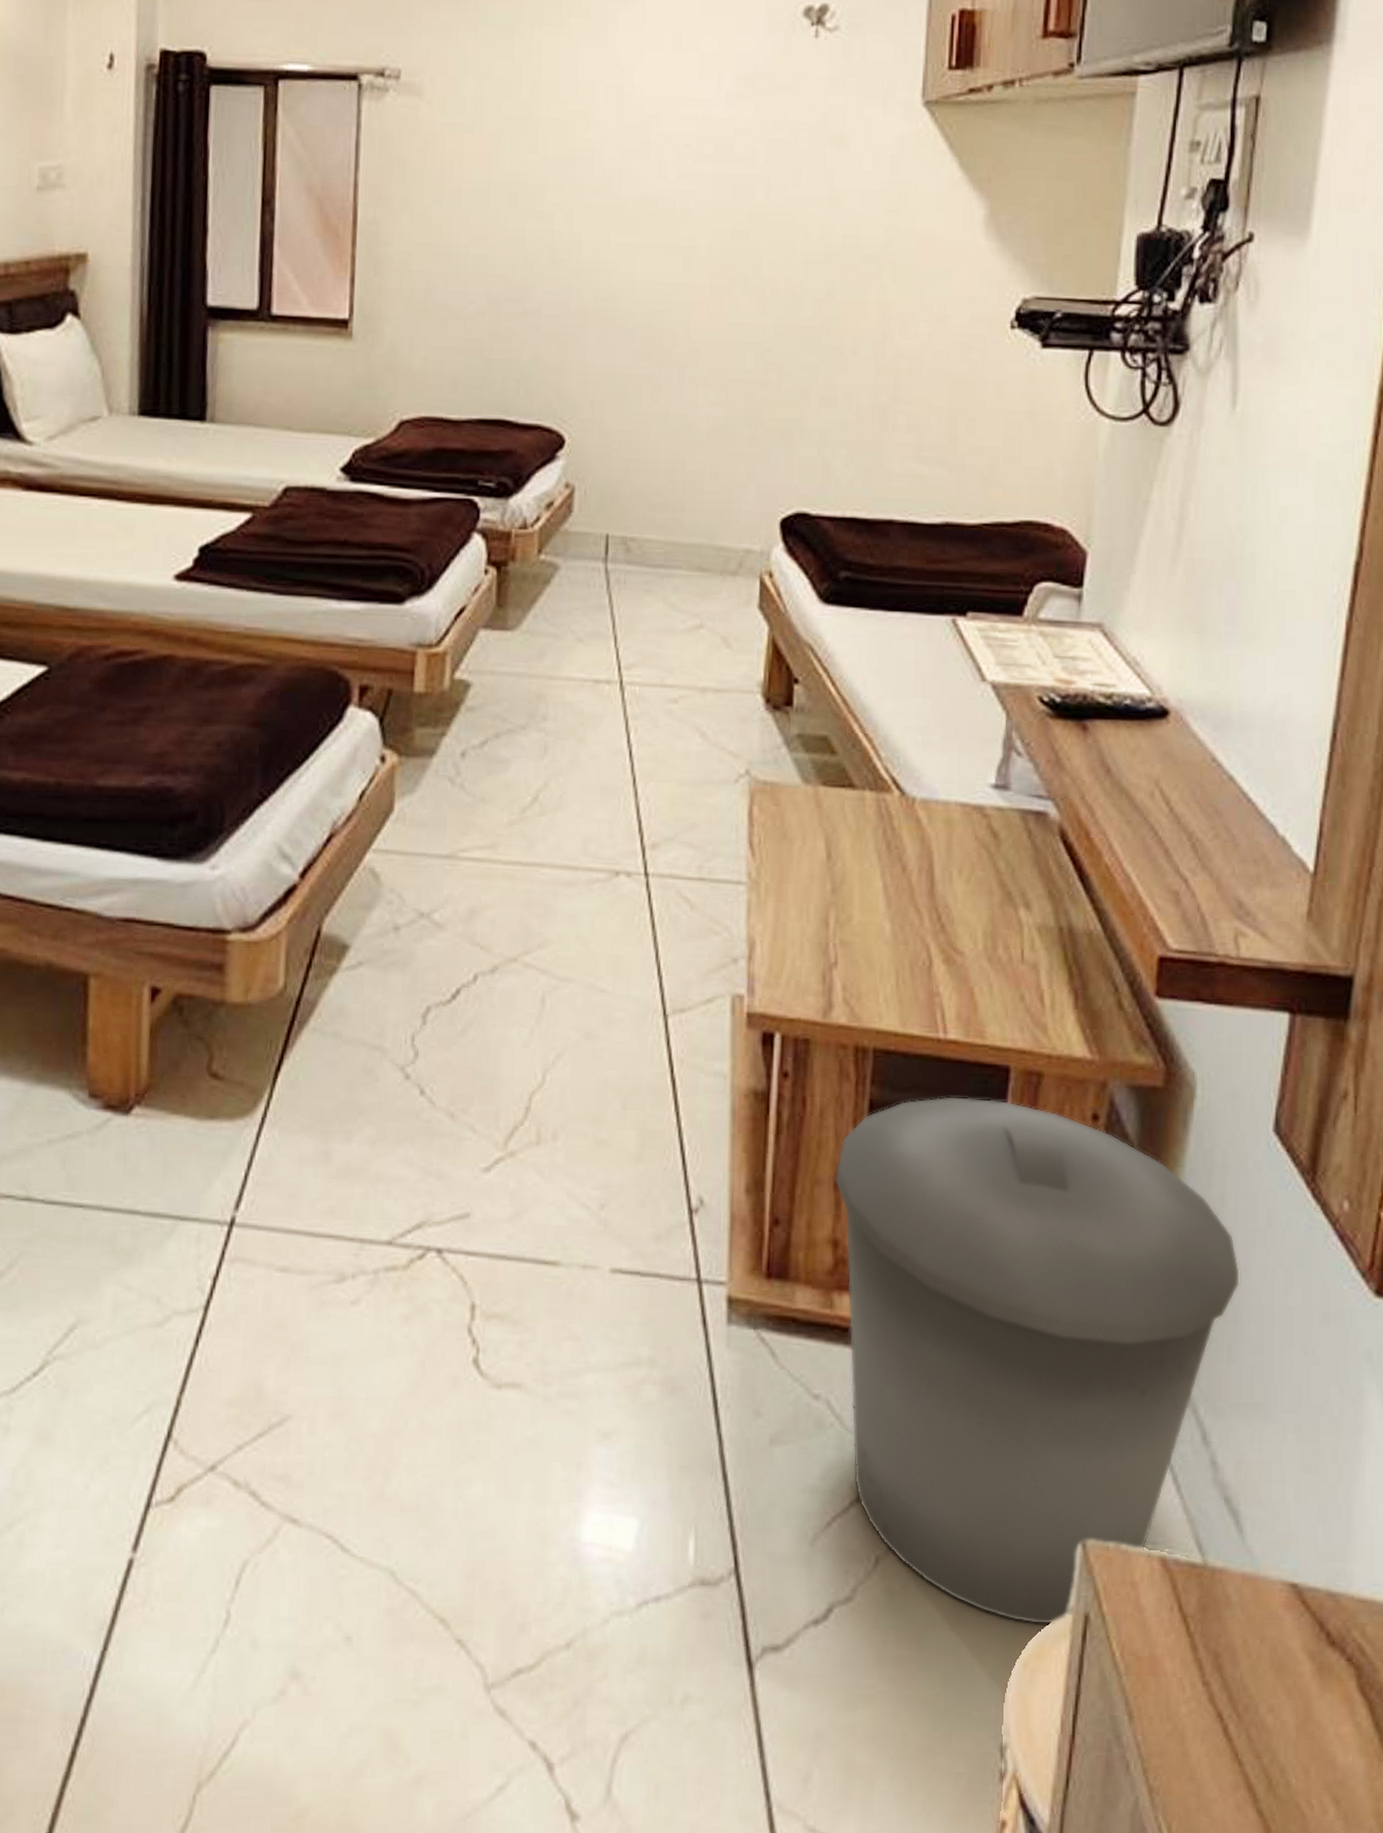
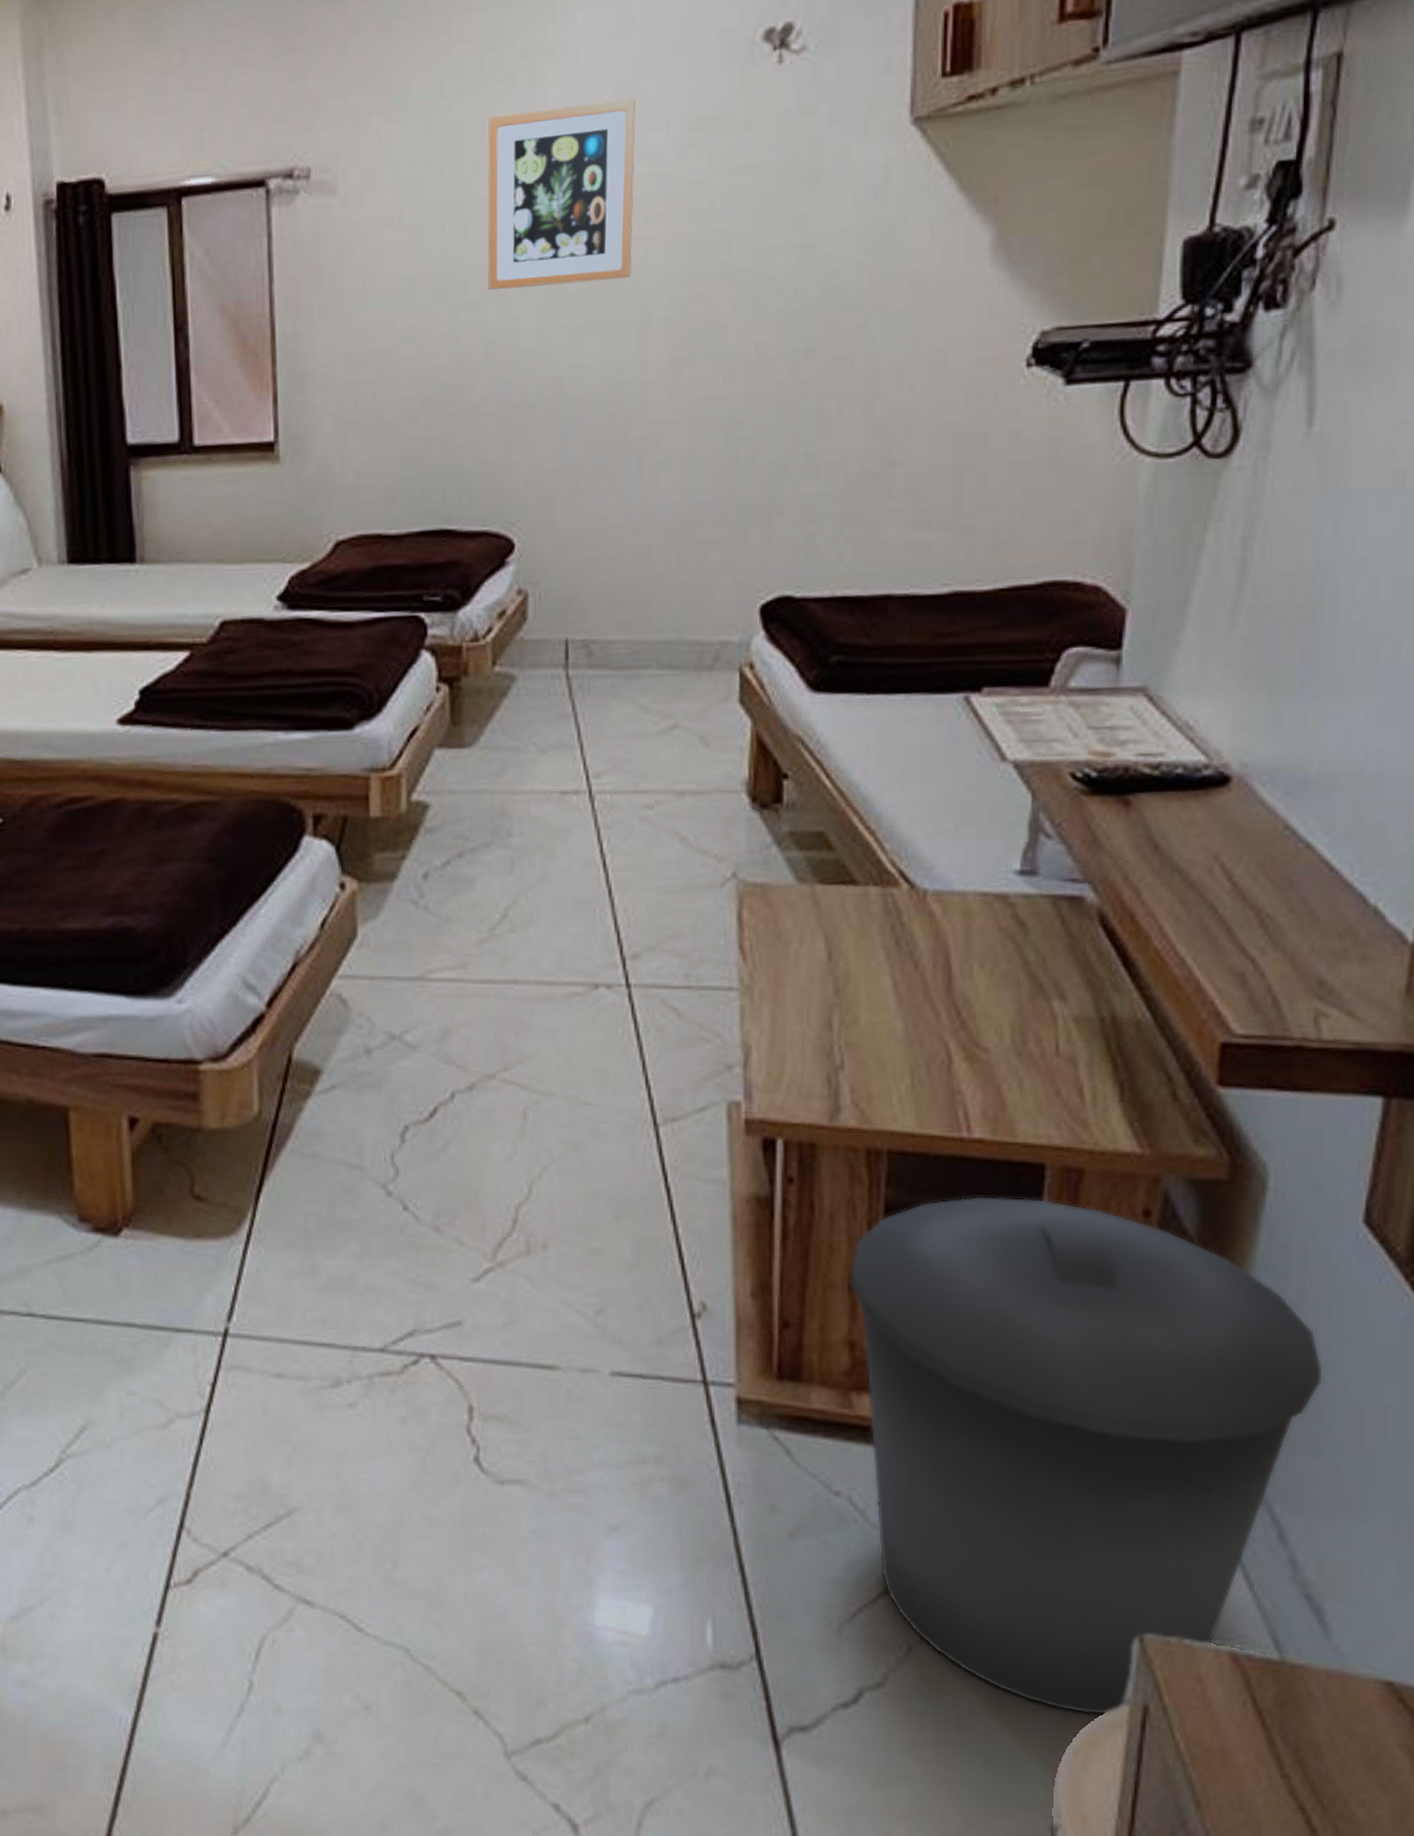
wall art: none [555,46,693,207] -> present [487,98,636,290]

